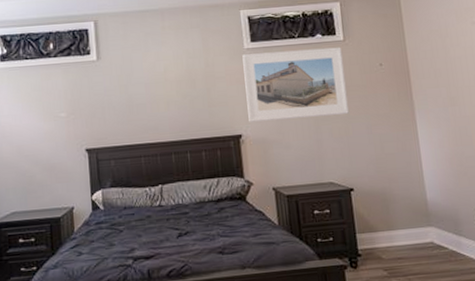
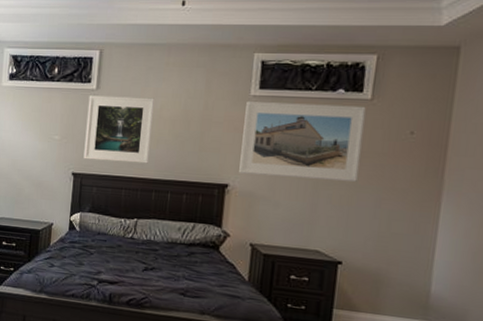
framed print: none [90,62,162,133] -> present [83,95,154,164]

